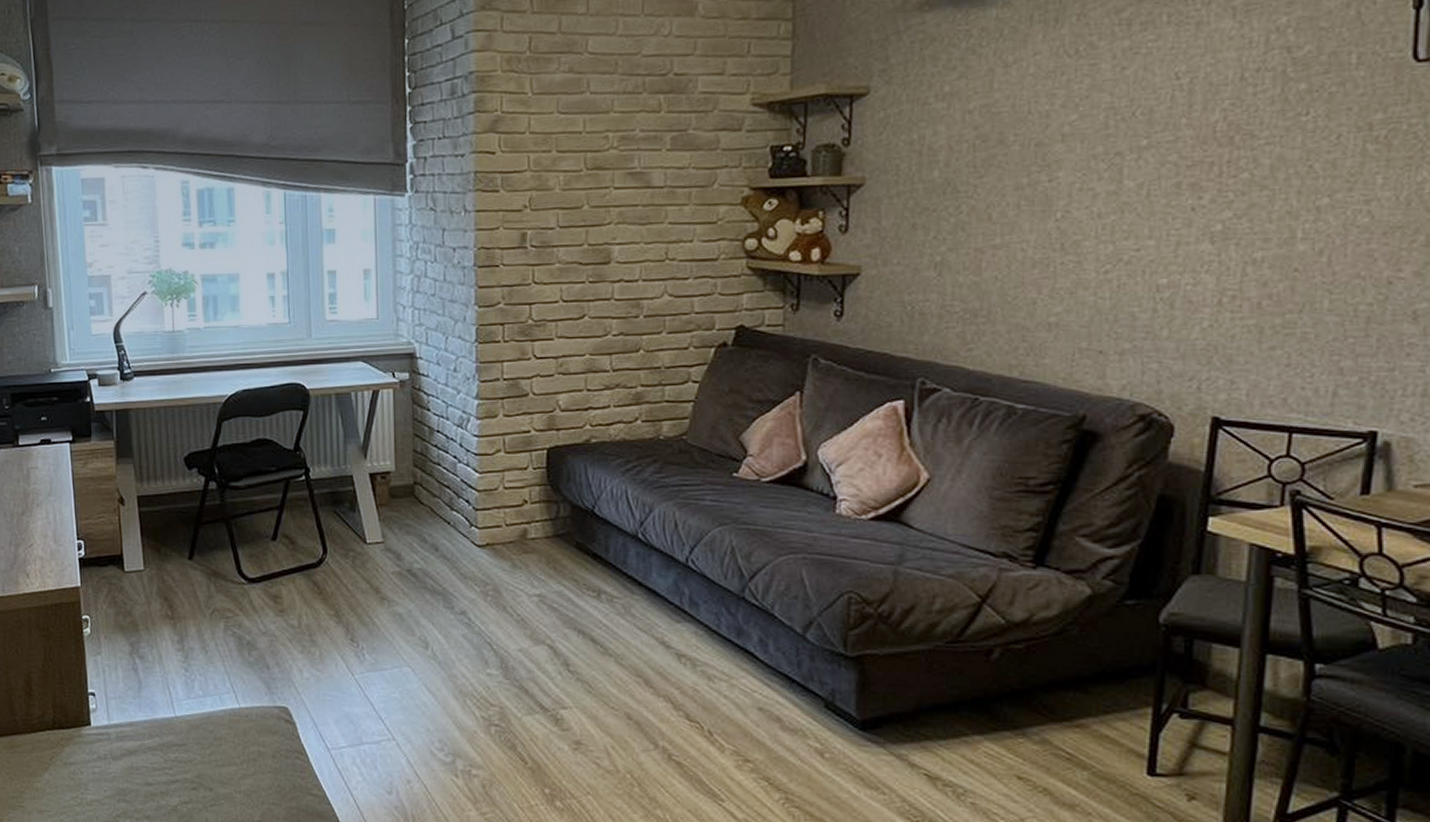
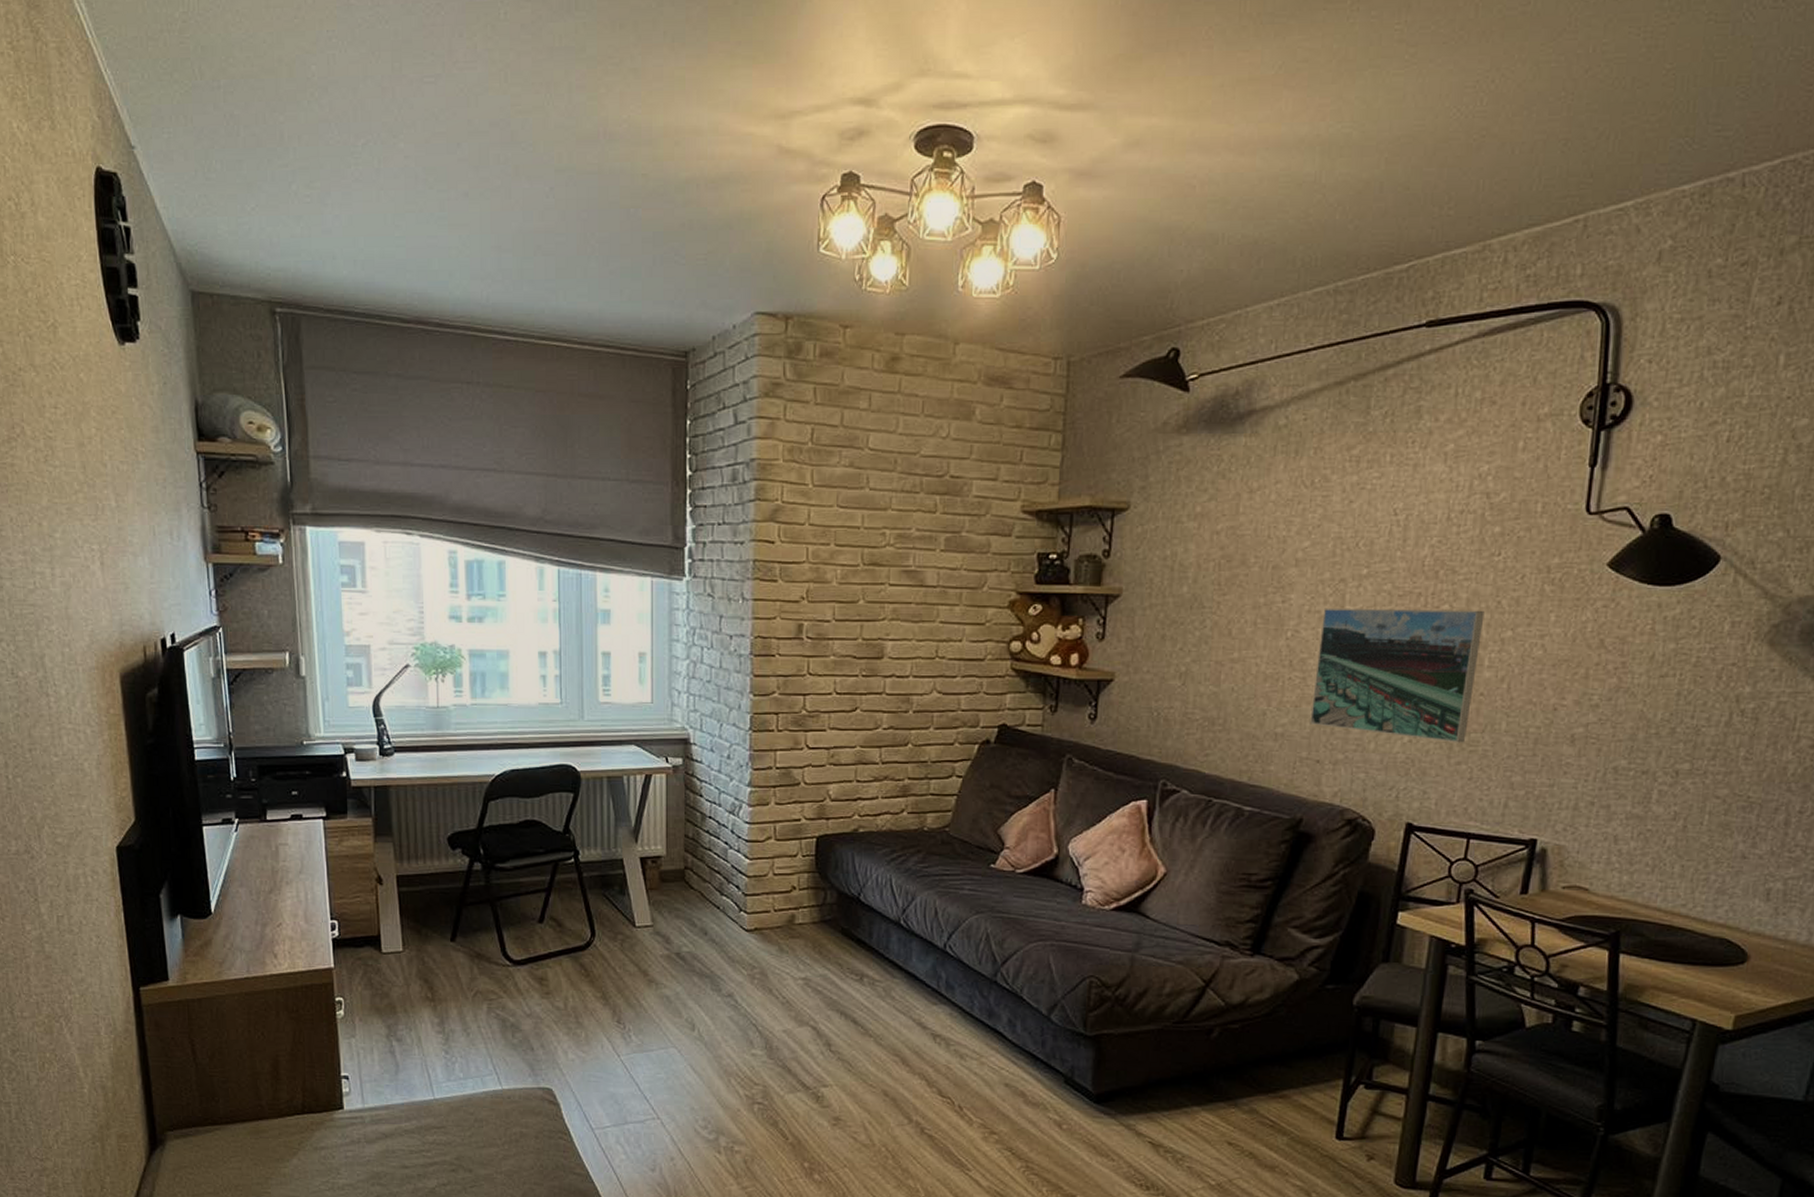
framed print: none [1089,176,1293,326] -> present [1310,608,1485,743]

